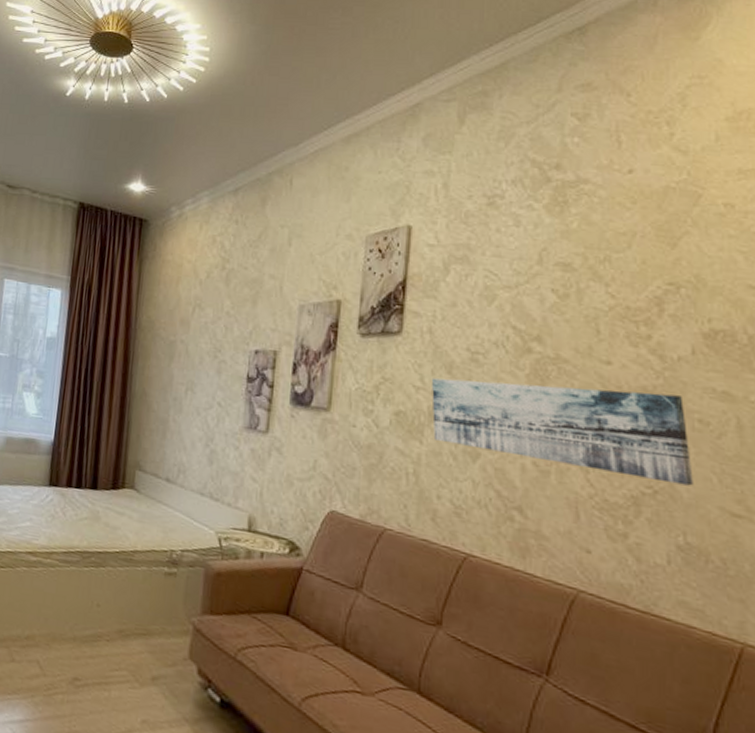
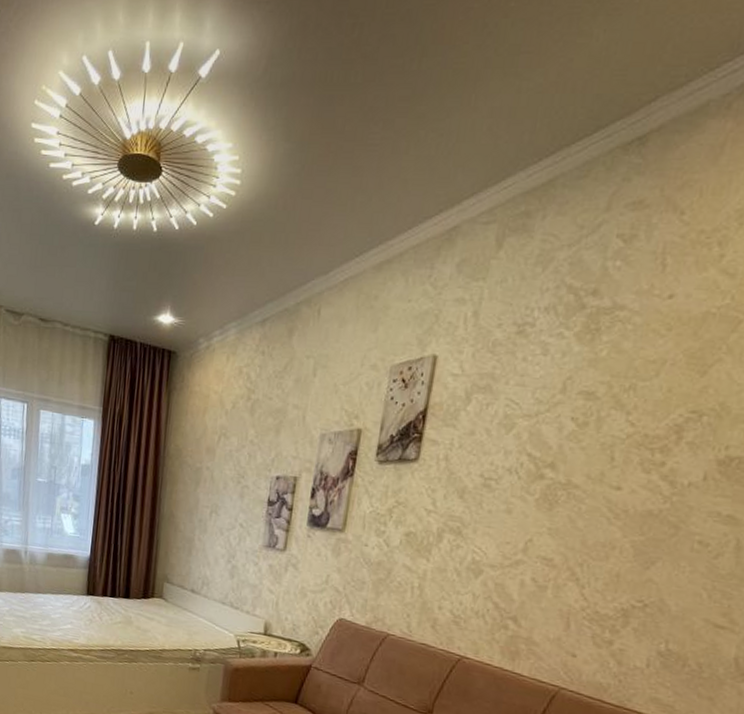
wall art: present [432,378,693,486] -> none [440,502,687,601]

